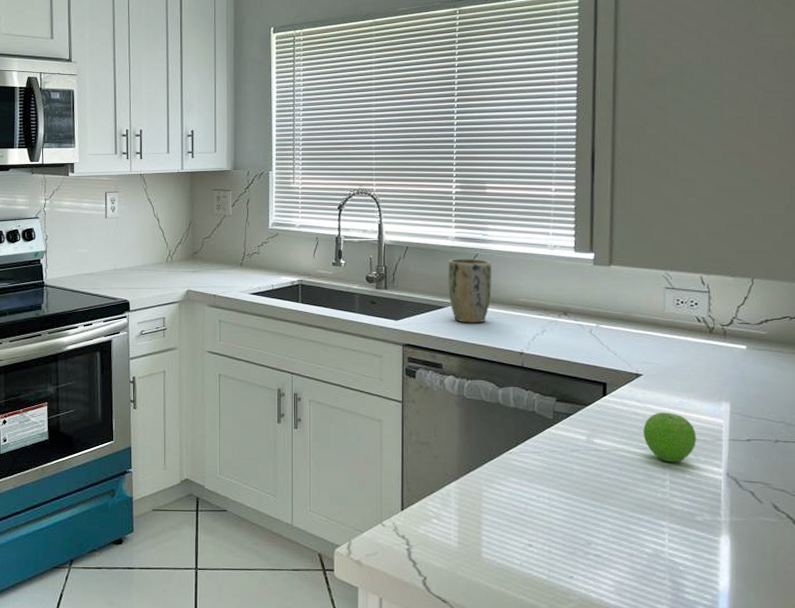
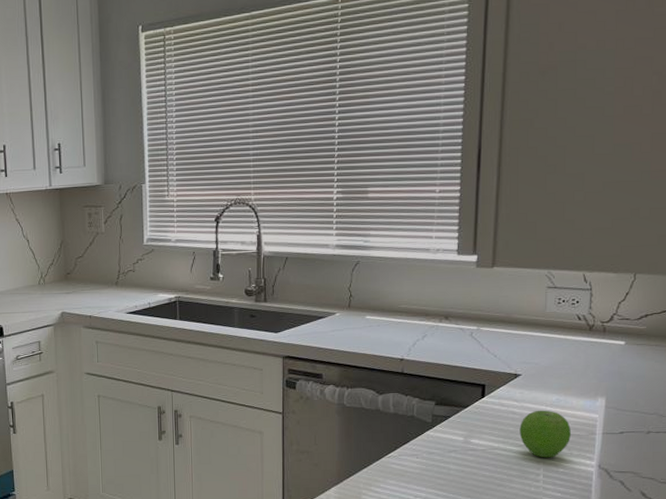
plant pot: present [448,259,492,323] -> none [328,266,373,332]

